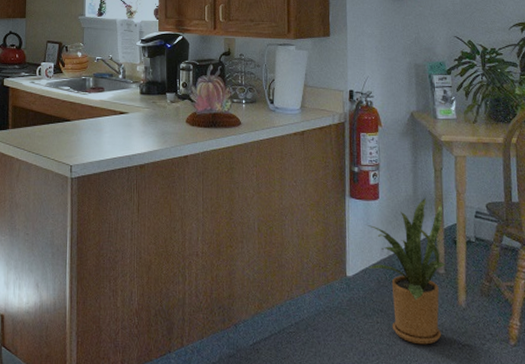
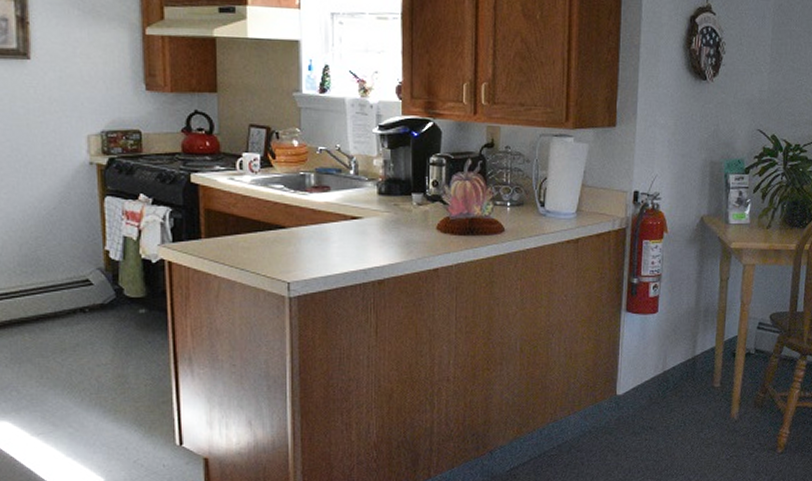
house plant: present [367,199,446,345] -> none [641,311,726,459]

